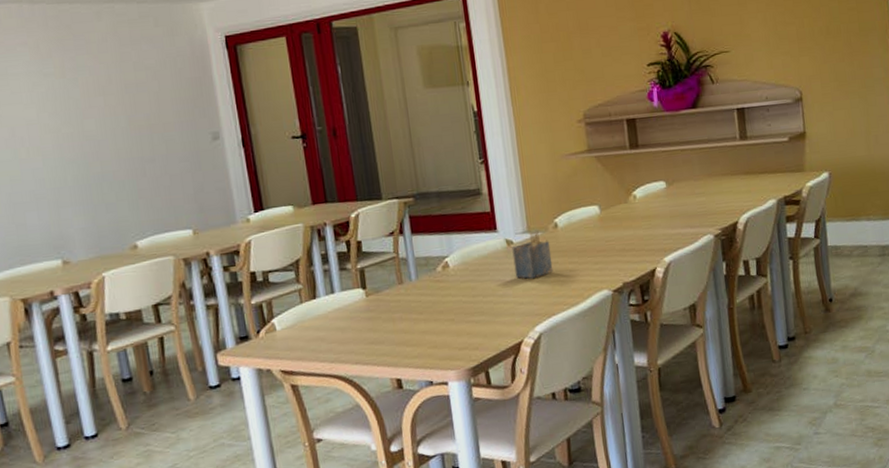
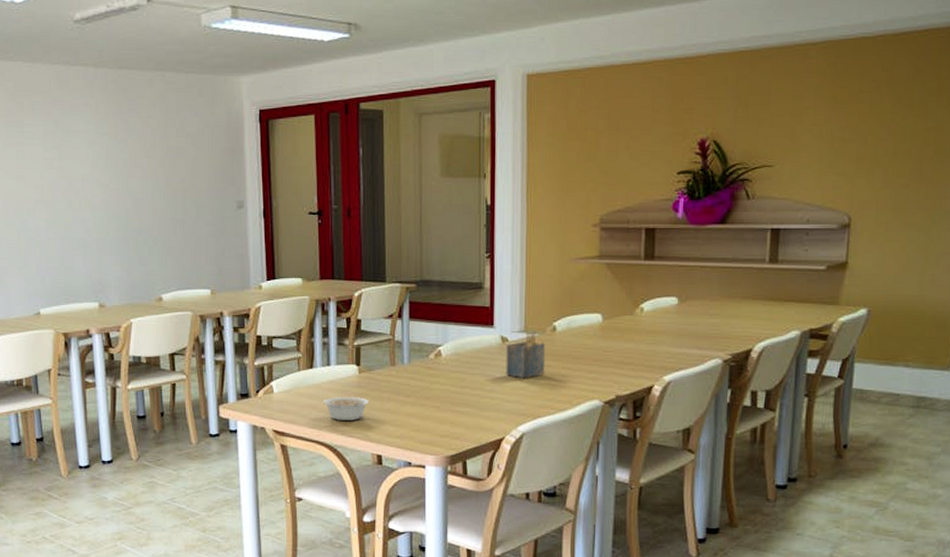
legume: none [332,321,381,350] -> present [323,397,370,422]

